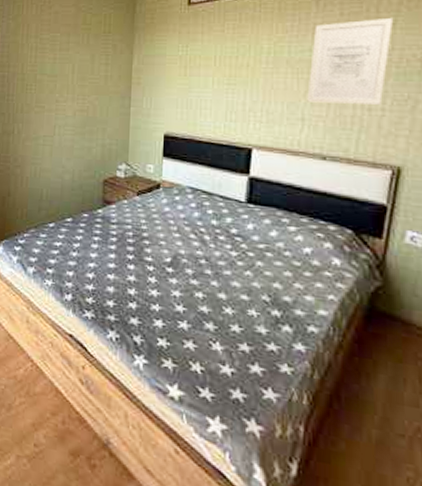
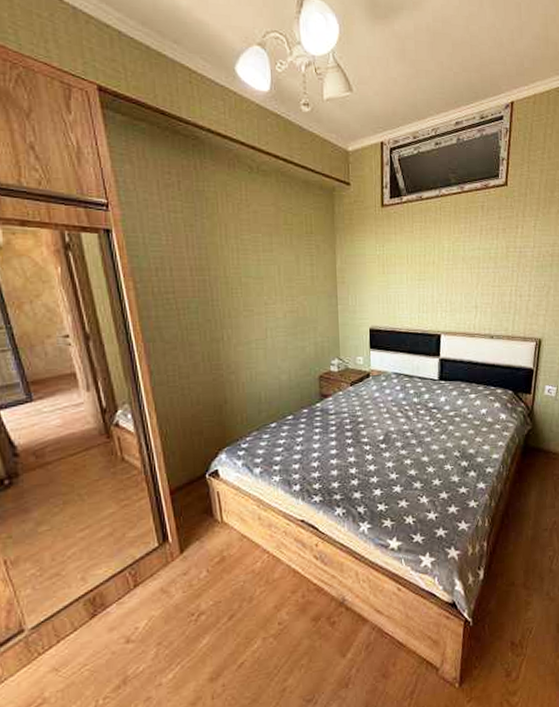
wall art: present [307,17,393,105] -> none [478,221,534,292]

